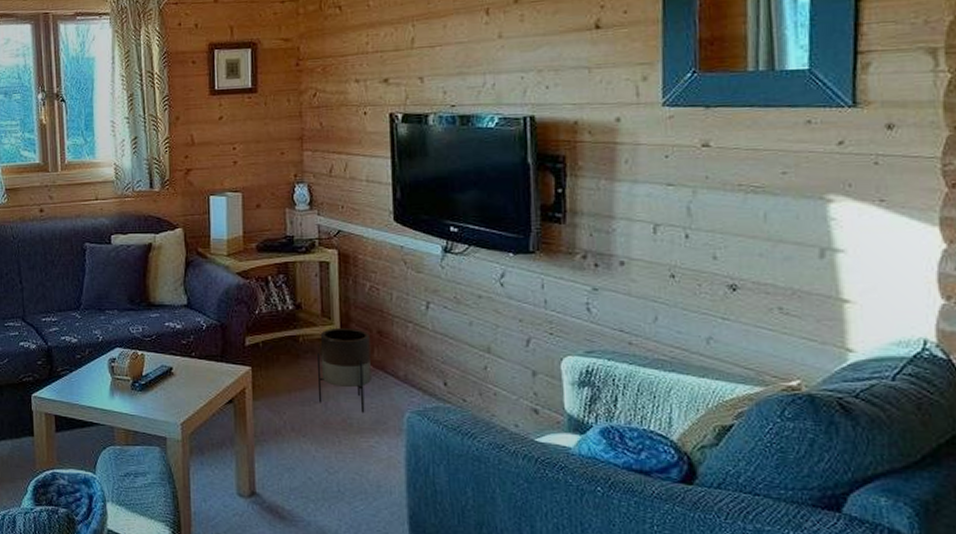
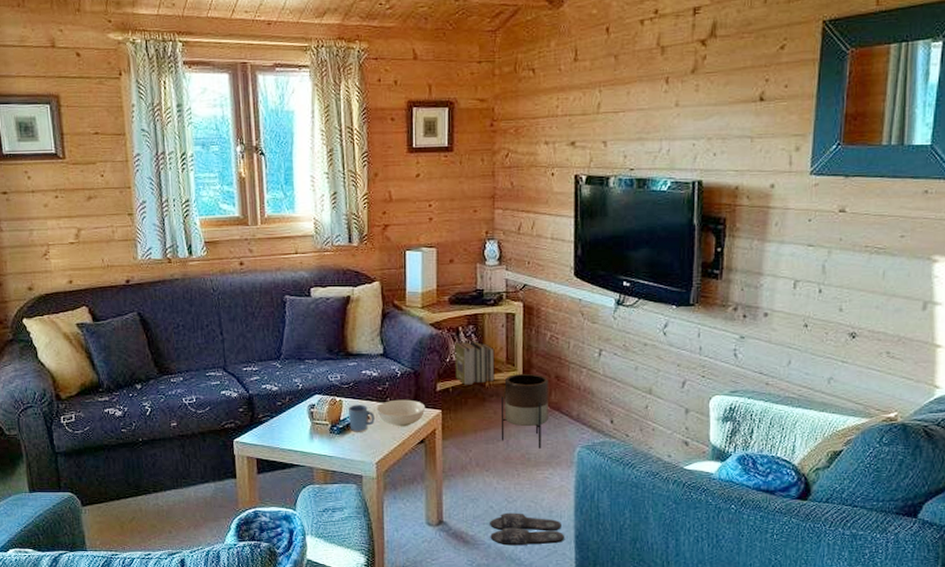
mug: none [151,359,179,389] -> present [349,404,375,432]
bowl: none [180,354,234,385] -> present [376,399,426,427]
books: none [264,291,309,340] -> present [455,341,495,385]
slippers: none [309,485,396,525] -> present [490,512,564,546]

